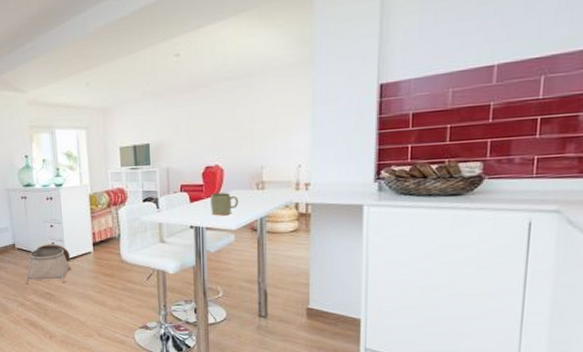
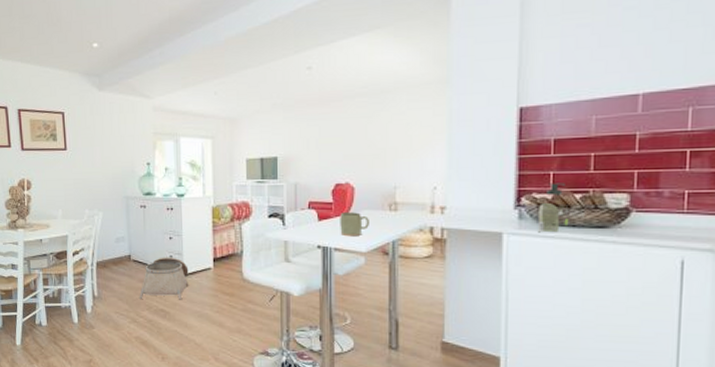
soap dispenser: none [397,155,425,203] -> present [538,183,568,233]

